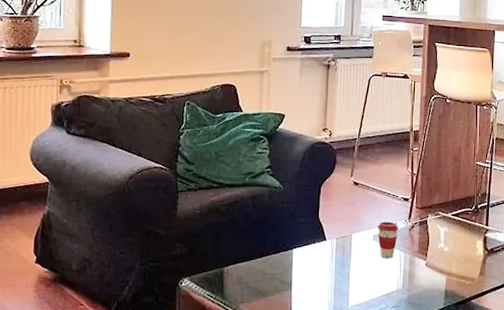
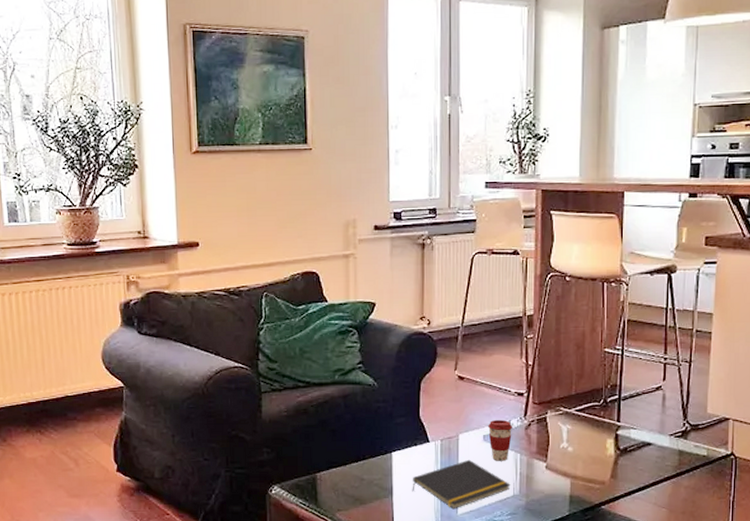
notepad: none [309,257,395,302] -> present [412,459,511,510]

